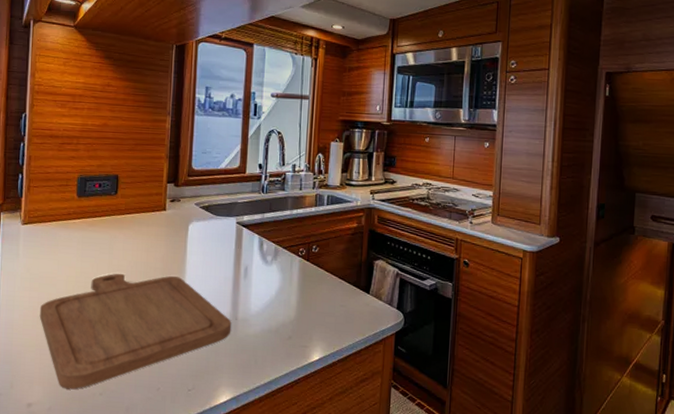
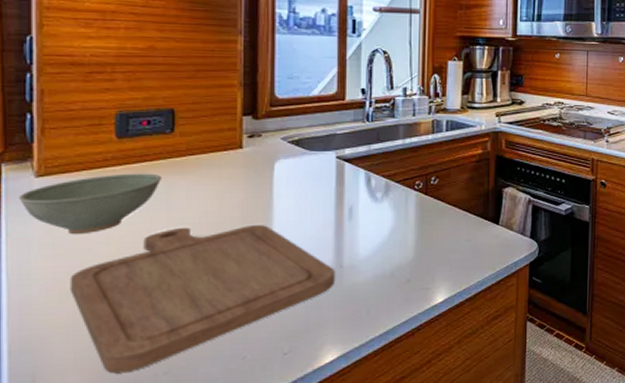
bowl: none [10,226,107,273] -> present [18,173,163,235]

